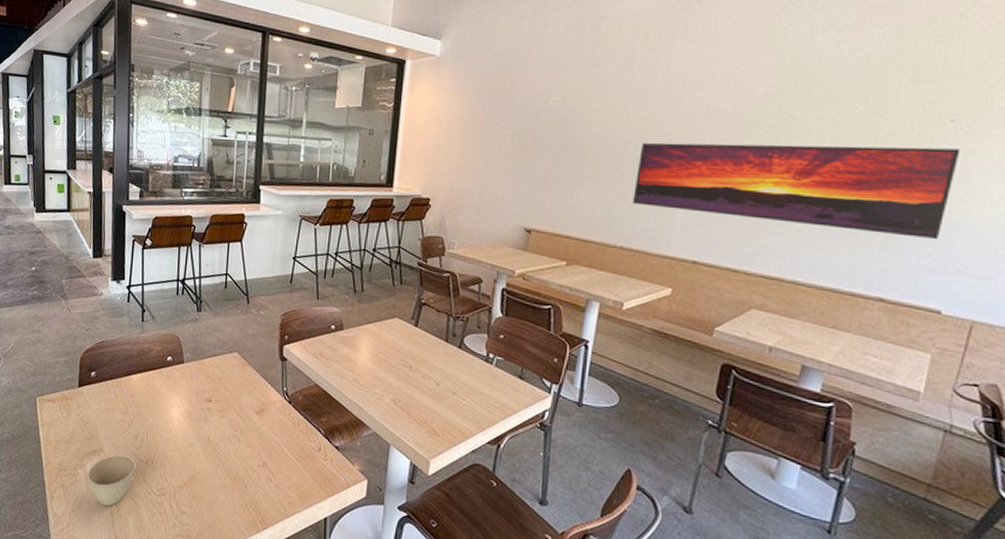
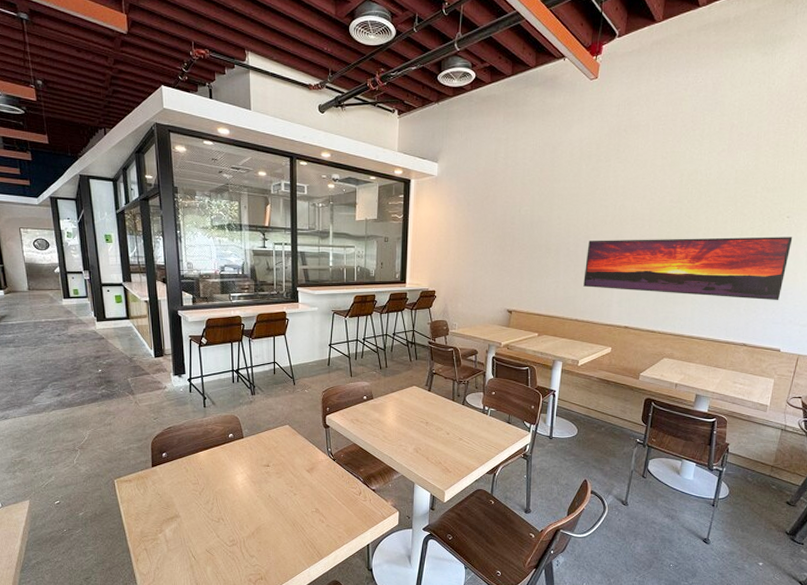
cup: present [87,453,136,507] -> none [166,517,209,561]

